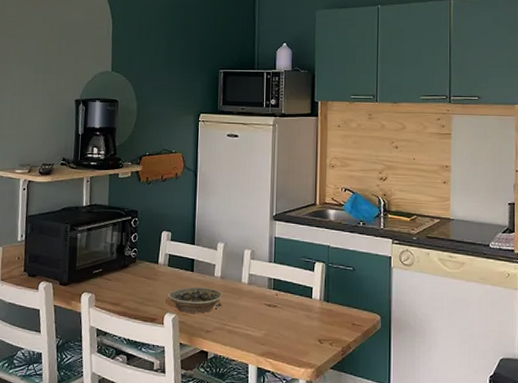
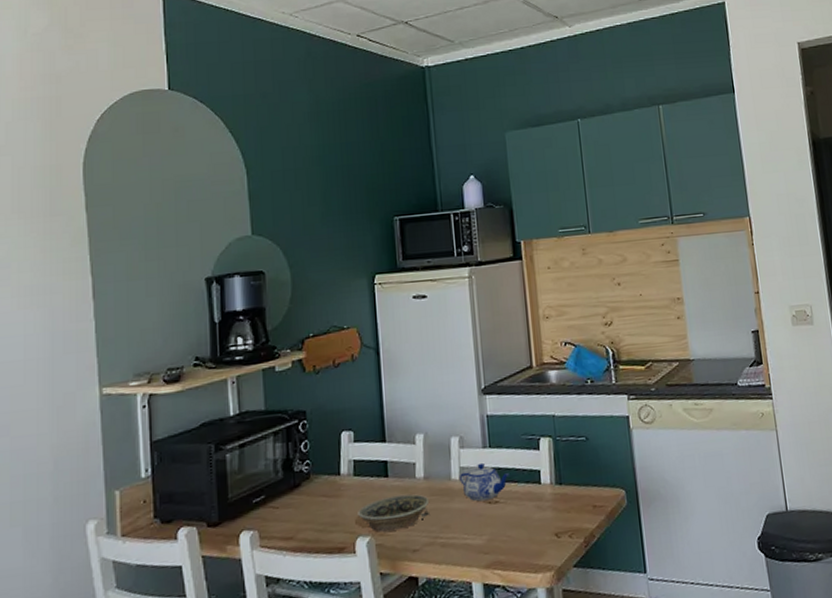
teapot: none [248,273,287,304] -> present [460,462,509,502]

